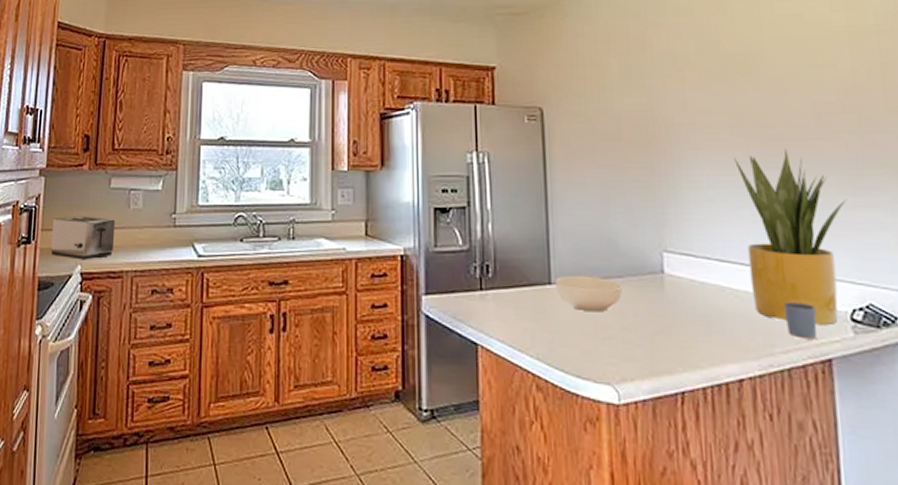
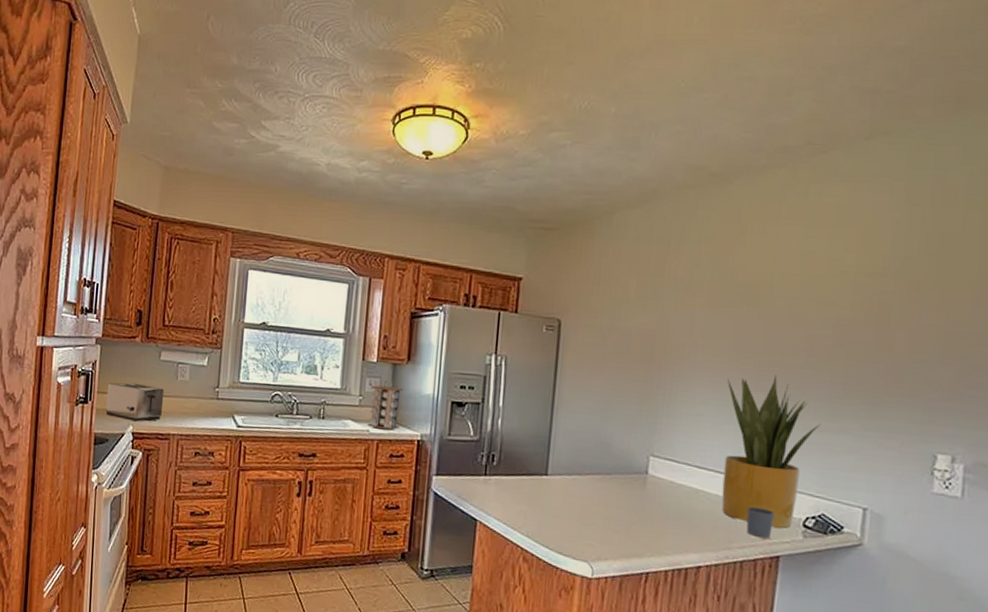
spice rack: none [343,190,380,246] -> present [367,380,404,430]
bowl: present [554,275,623,312] -> none [550,469,610,502]

